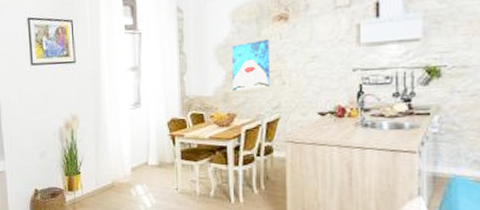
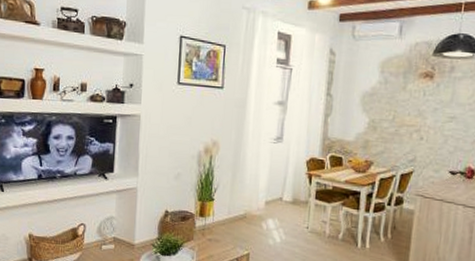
wall art: present [232,38,270,91] -> none [373,93,413,141]

